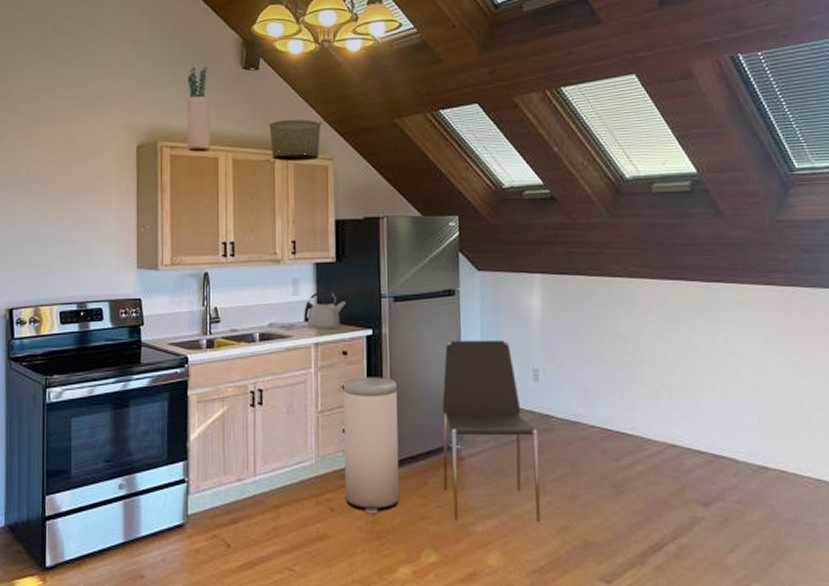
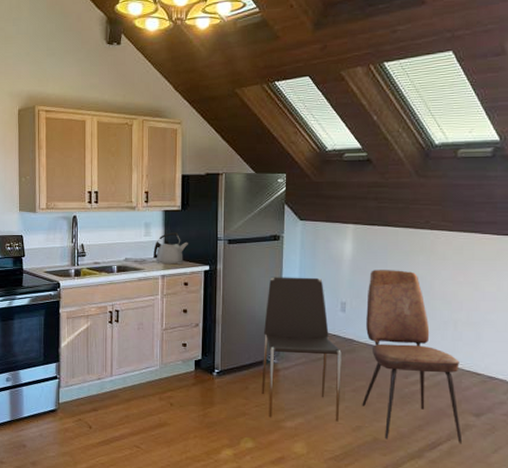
vase: present [186,62,210,153] -> none [59,38,79,116]
basket: present [268,119,322,162] -> none [128,88,173,125]
pedal bin: present [342,377,400,514] -> none [182,303,228,409]
dining chair: none [563,327,692,543] -> present [362,270,463,444]

